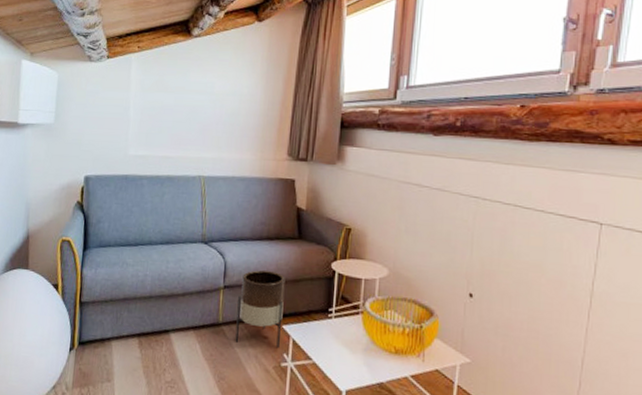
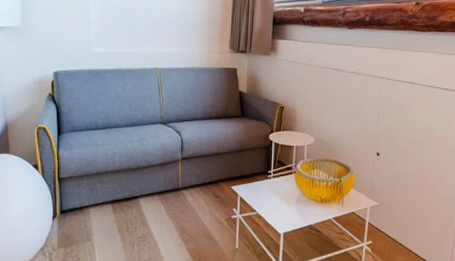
planter: present [235,270,285,347] -> none [193,144,232,204]

